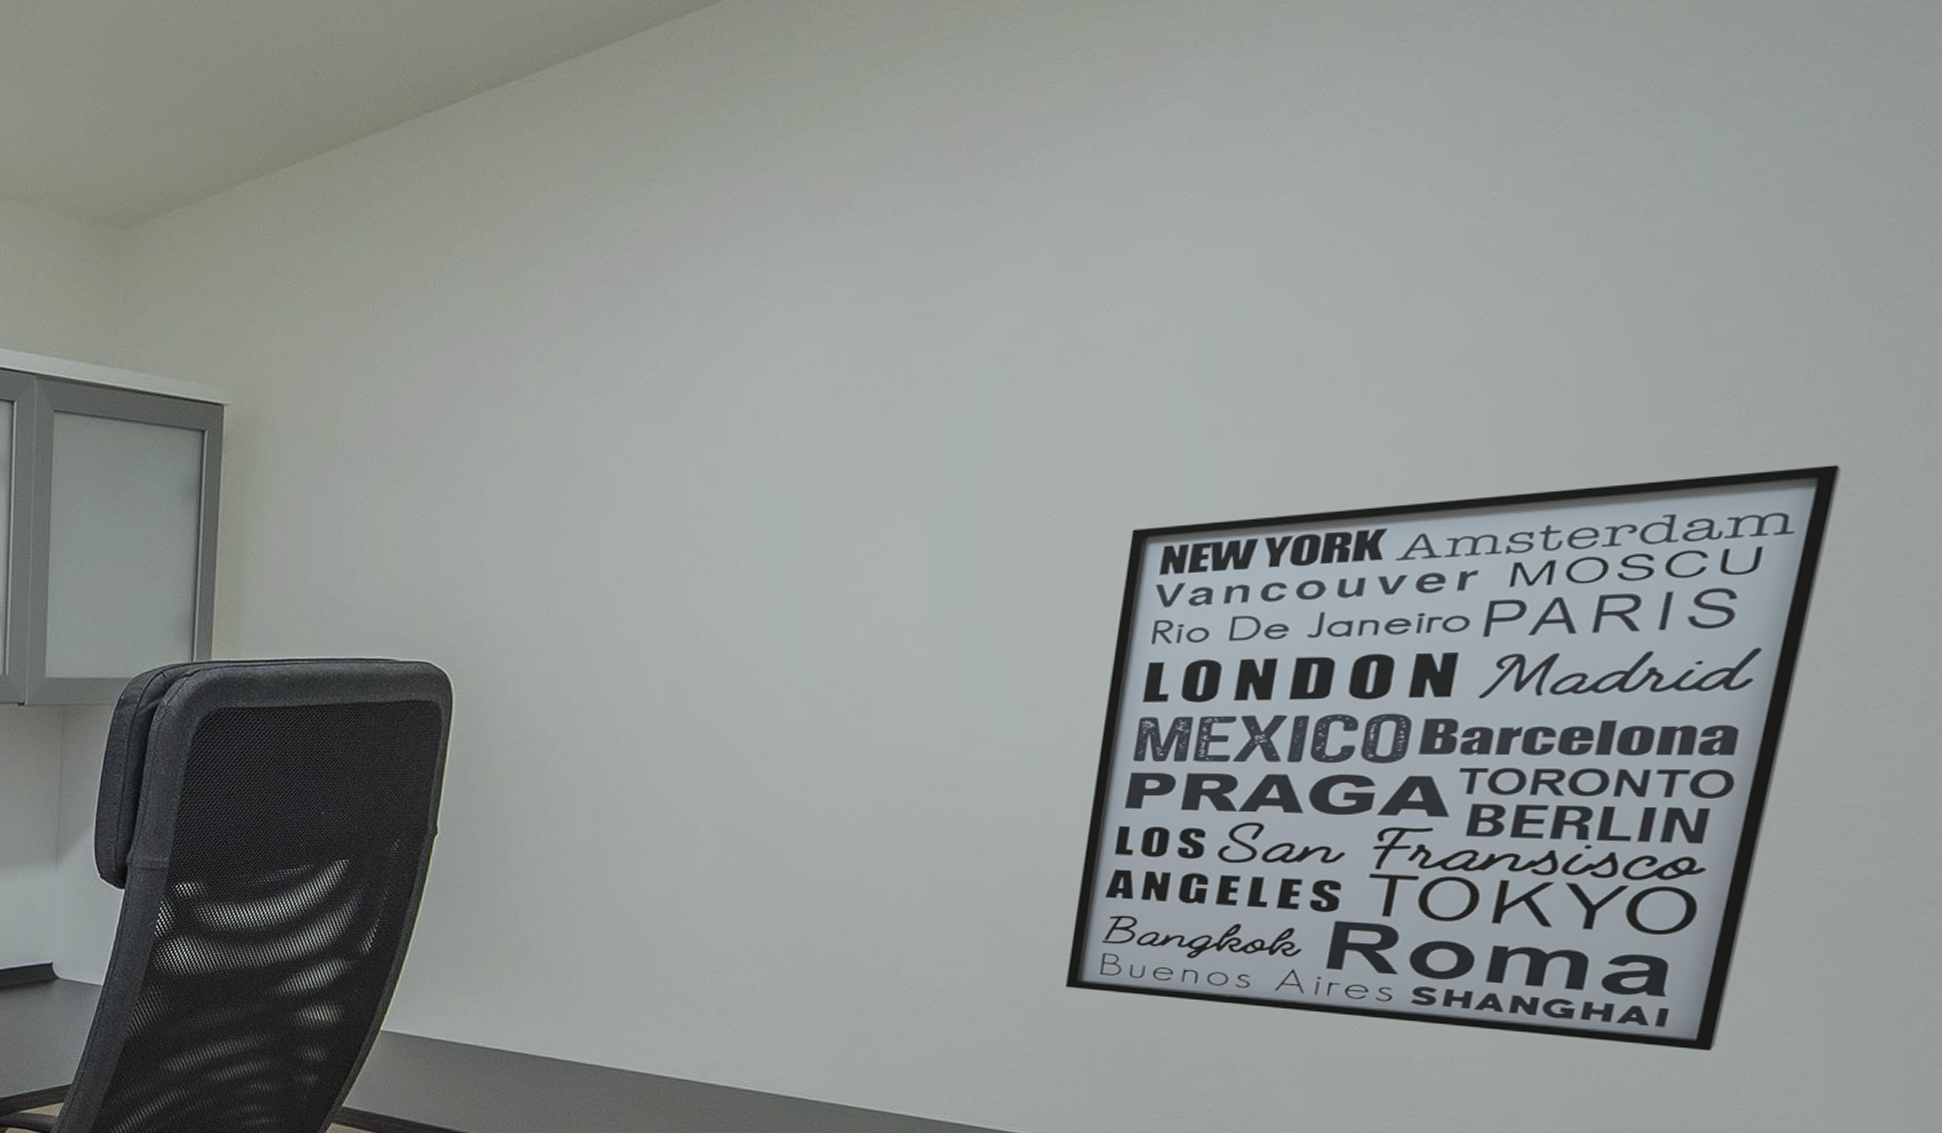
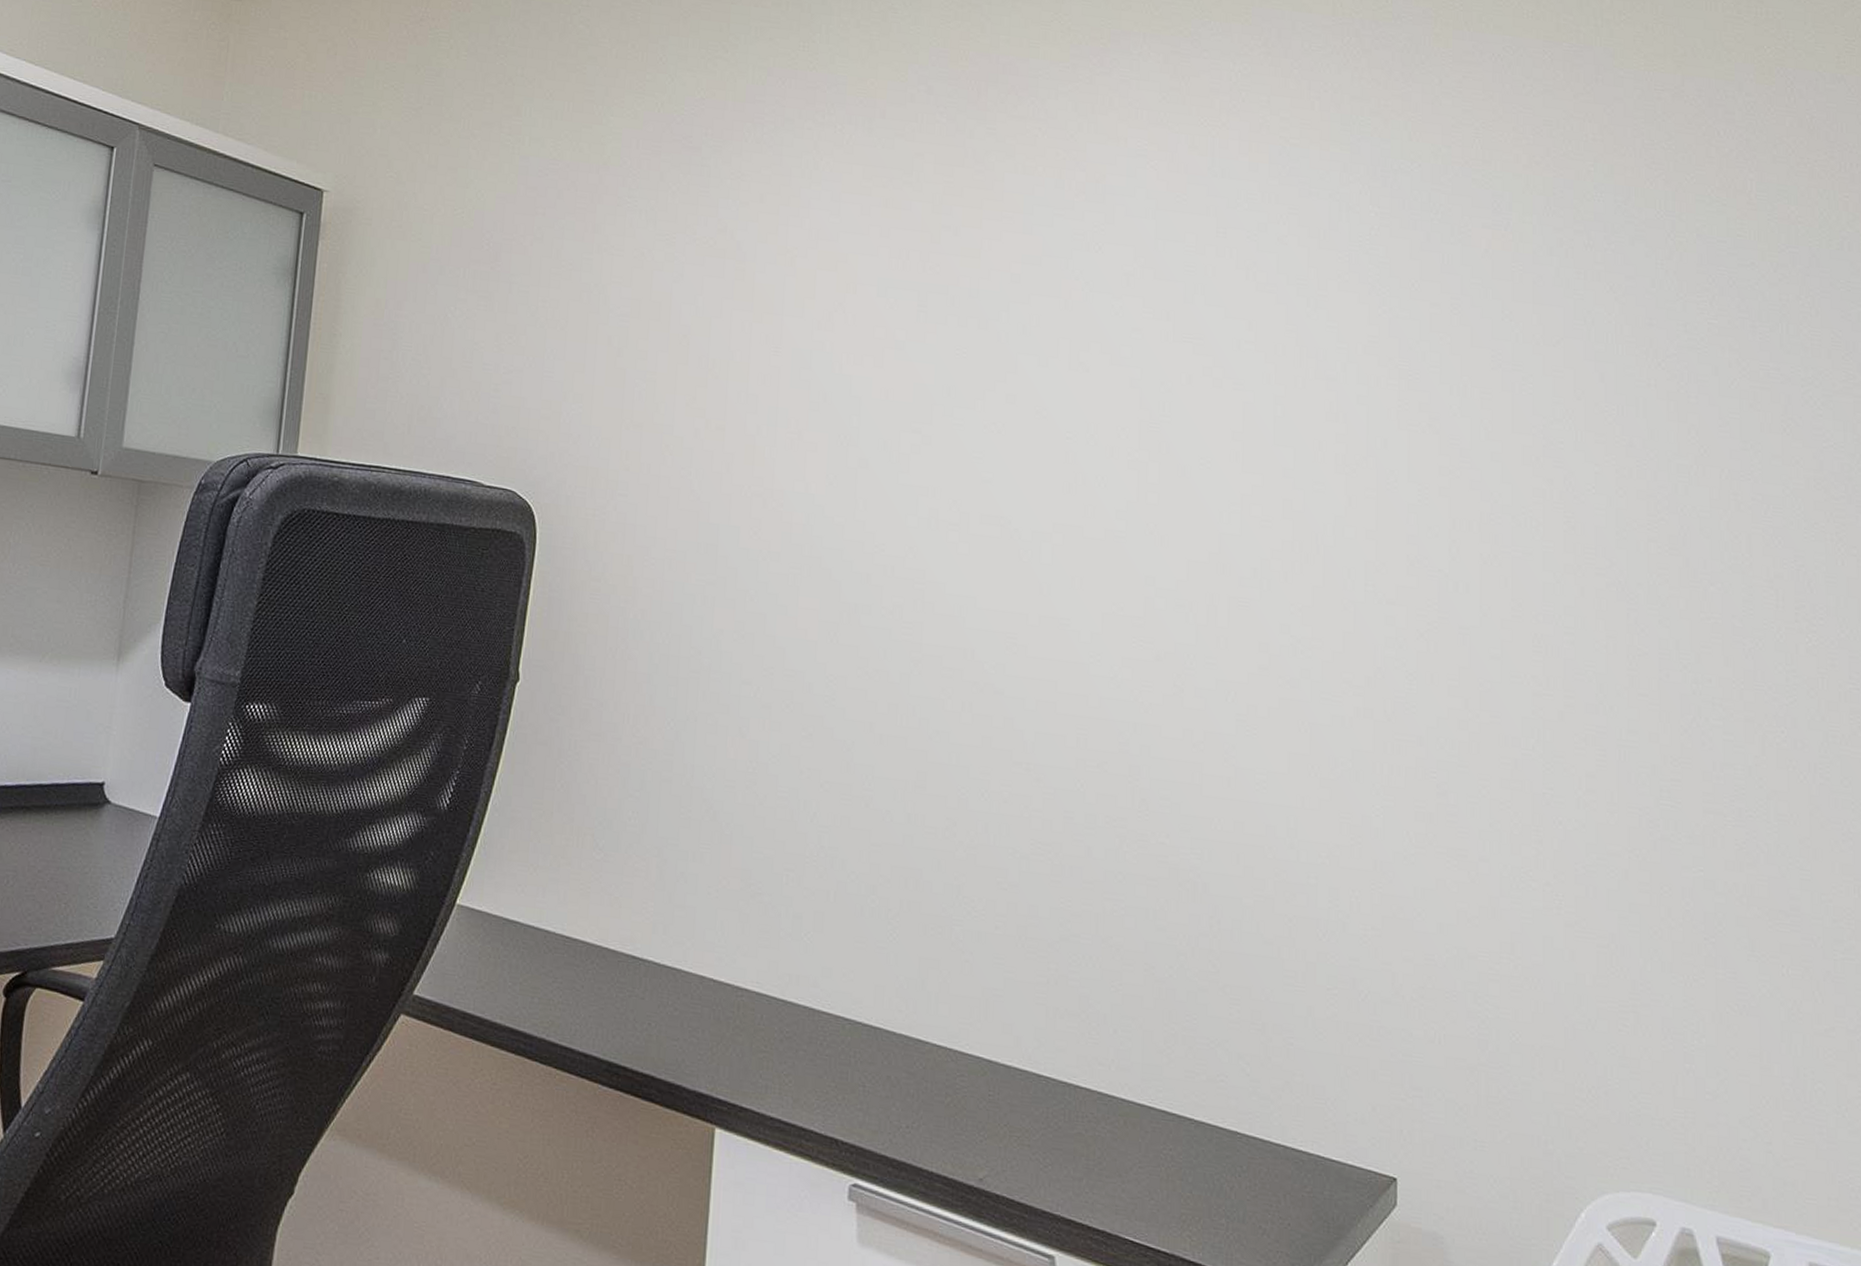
wall art: present [1066,465,1842,1051] -> none [1112,458,1655,1048]

